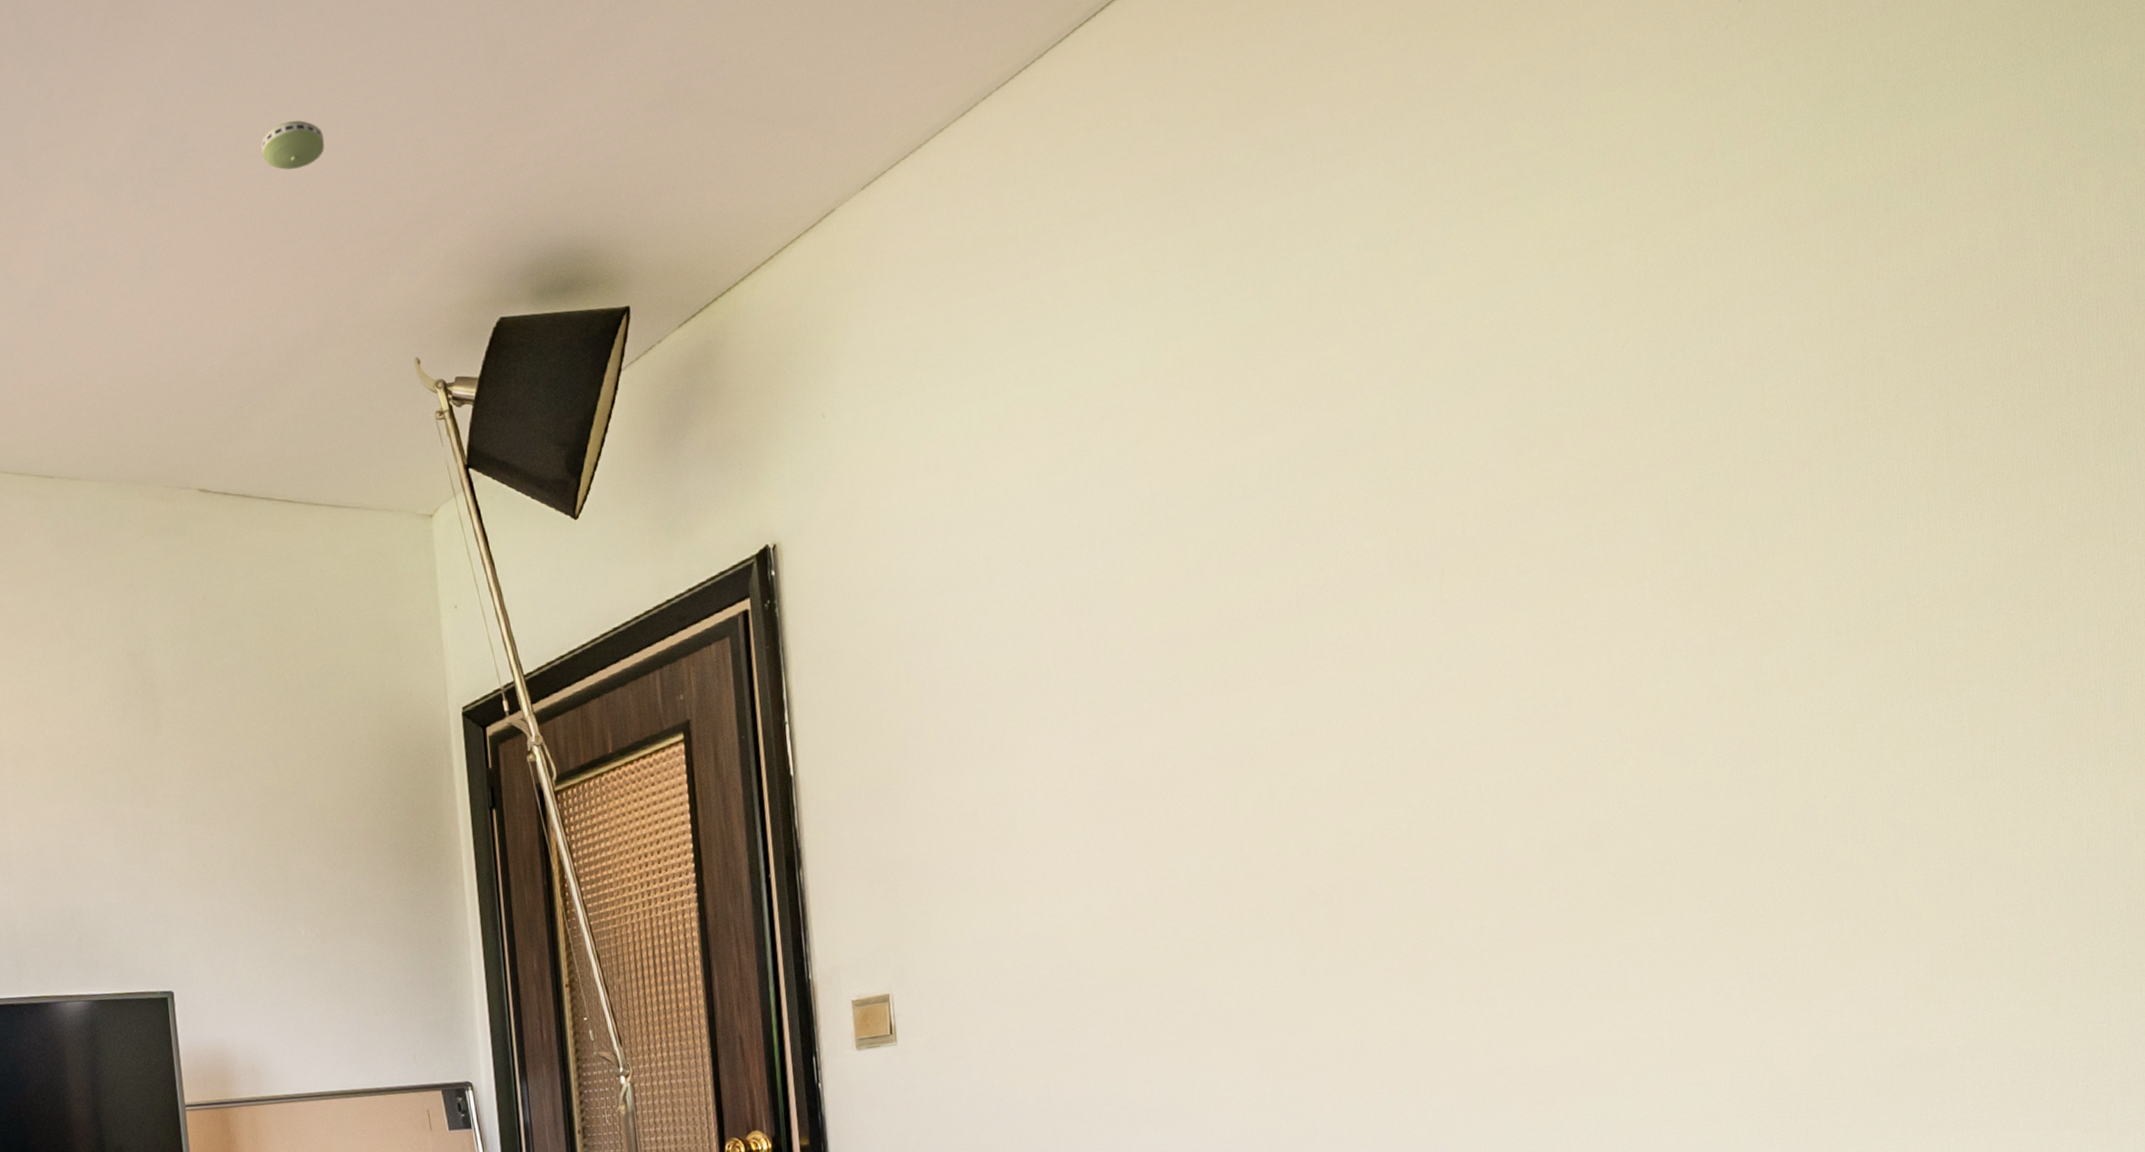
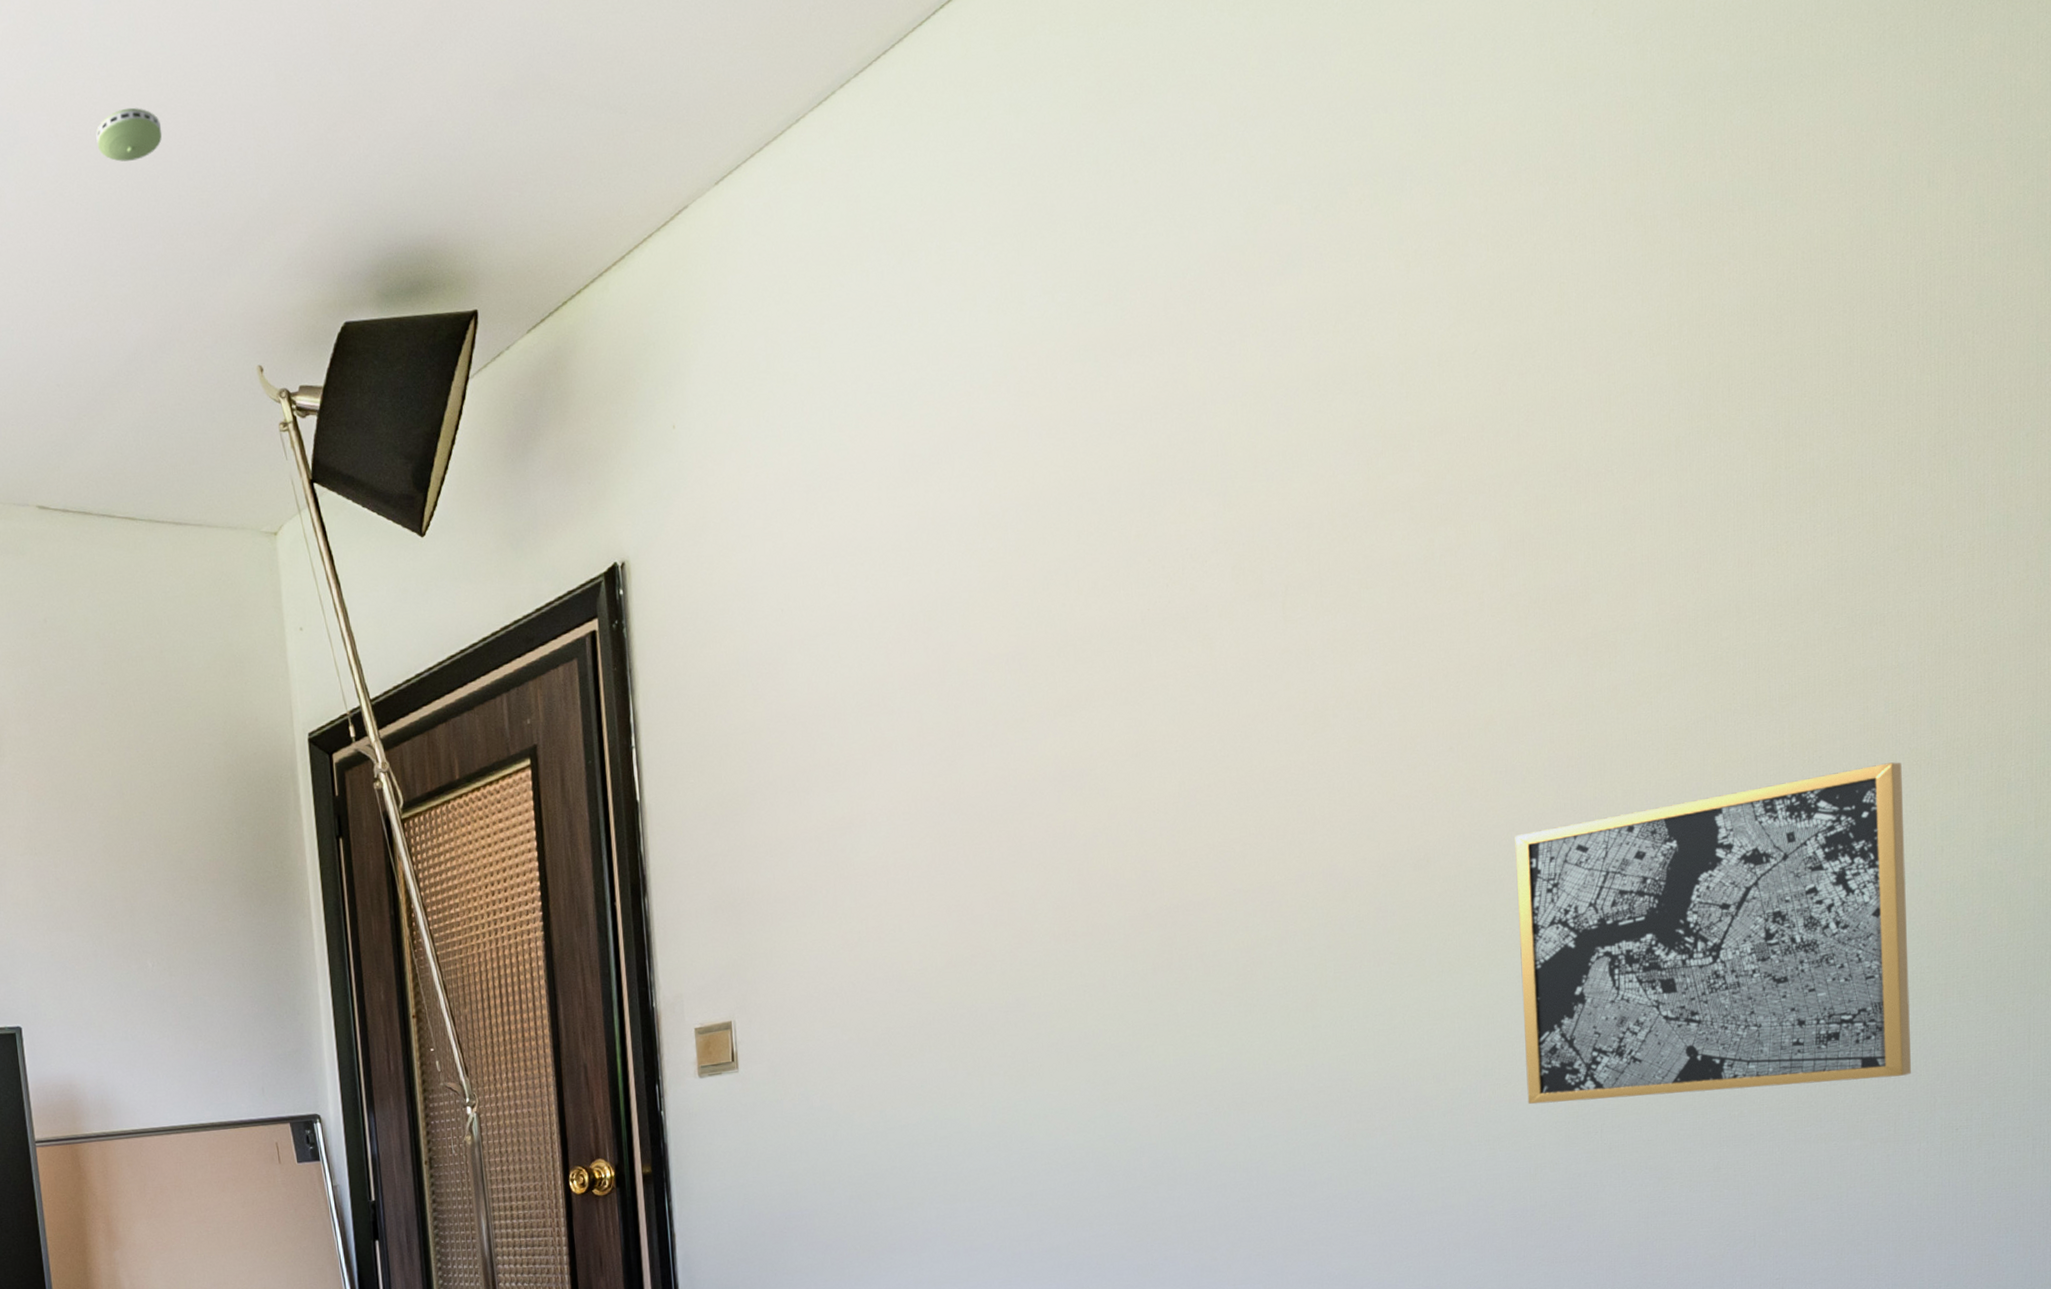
wall art: none [1689,746,2121,1088] -> present [1515,762,1912,1105]

